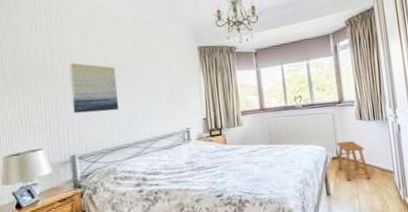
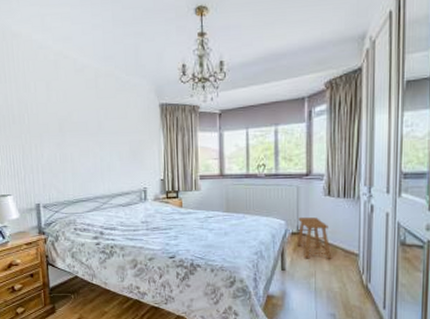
wall art: present [69,62,119,114] -> none [35,113,81,164]

